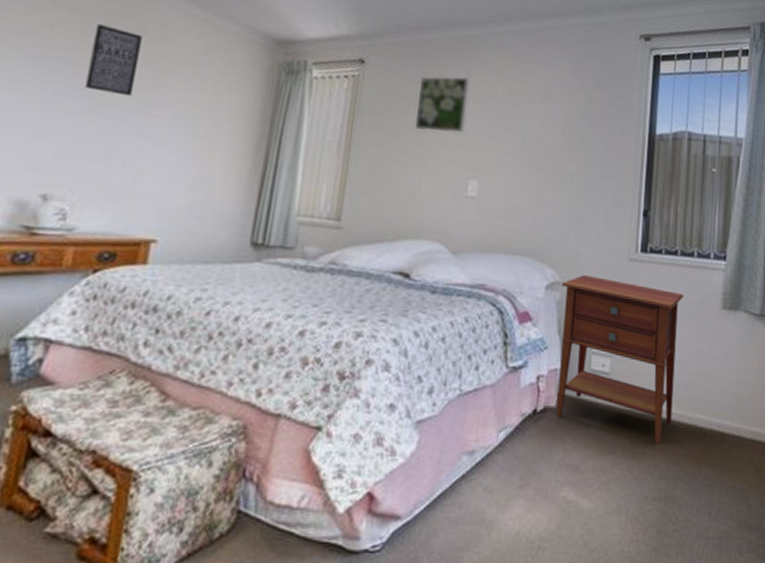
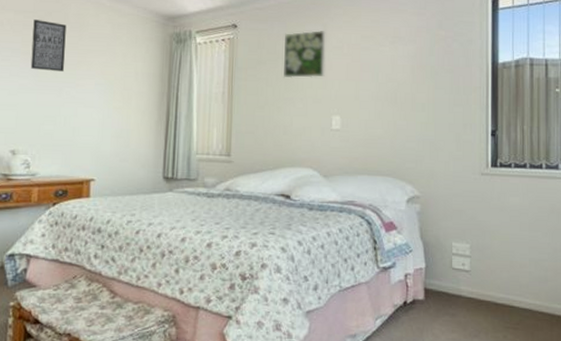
nightstand: present [556,274,684,444] -> none [421,188,534,329]

